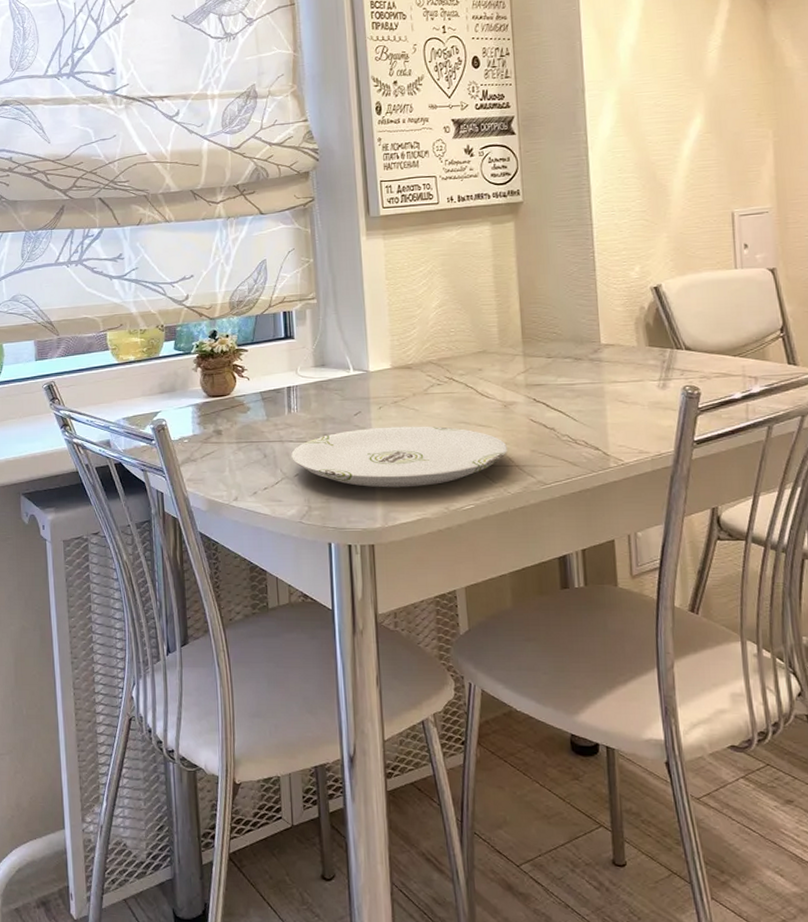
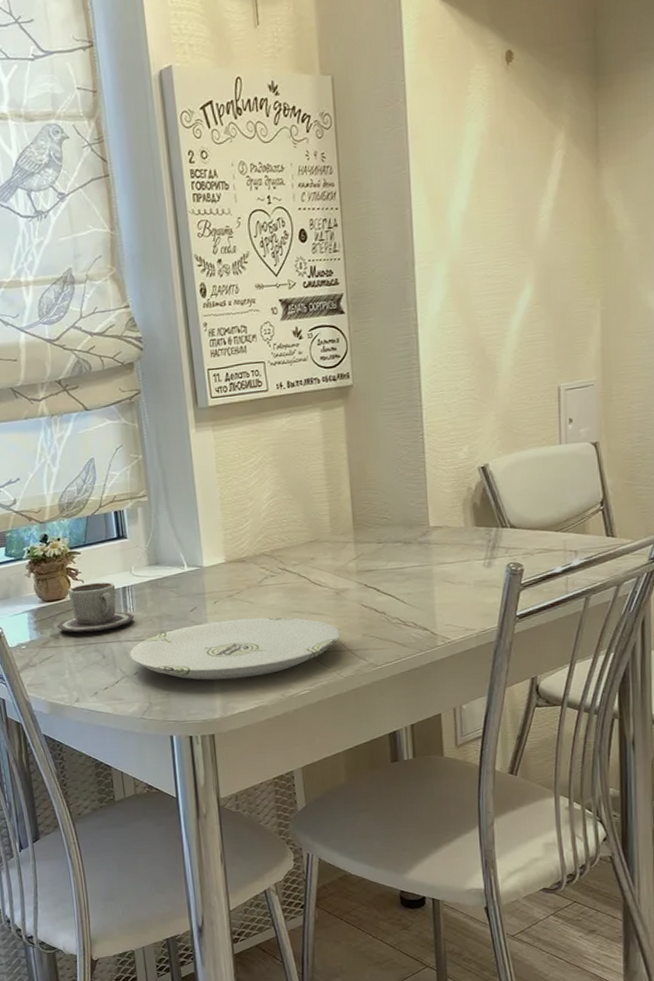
cup: none [219,380,298,430] -> present [56,582,134,633]

